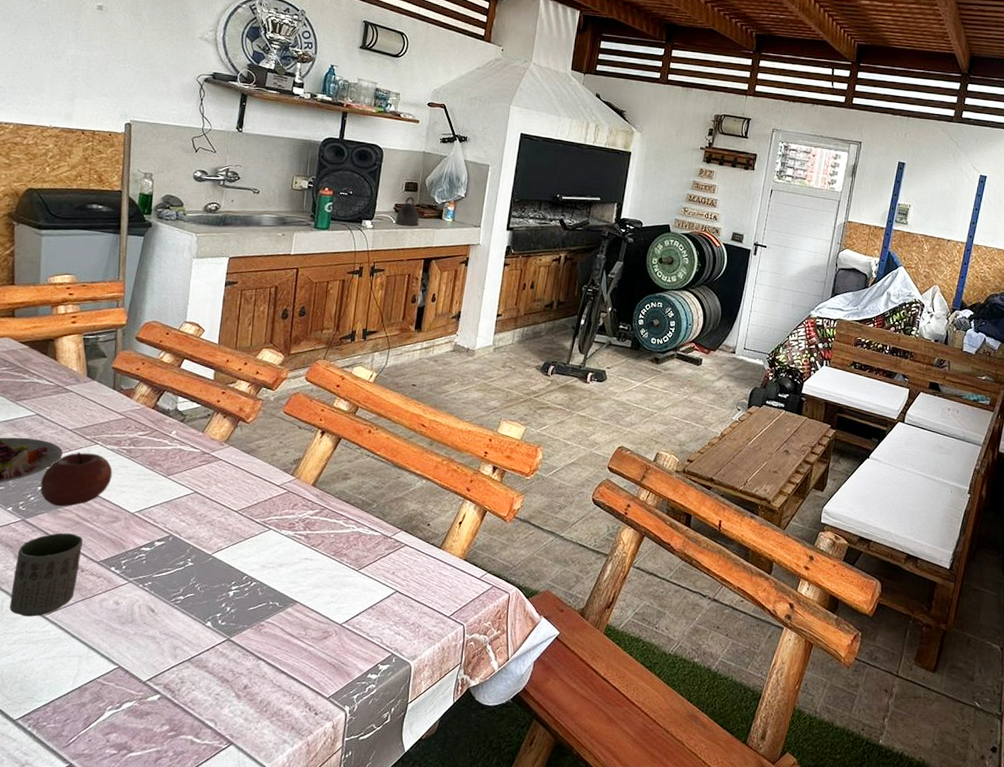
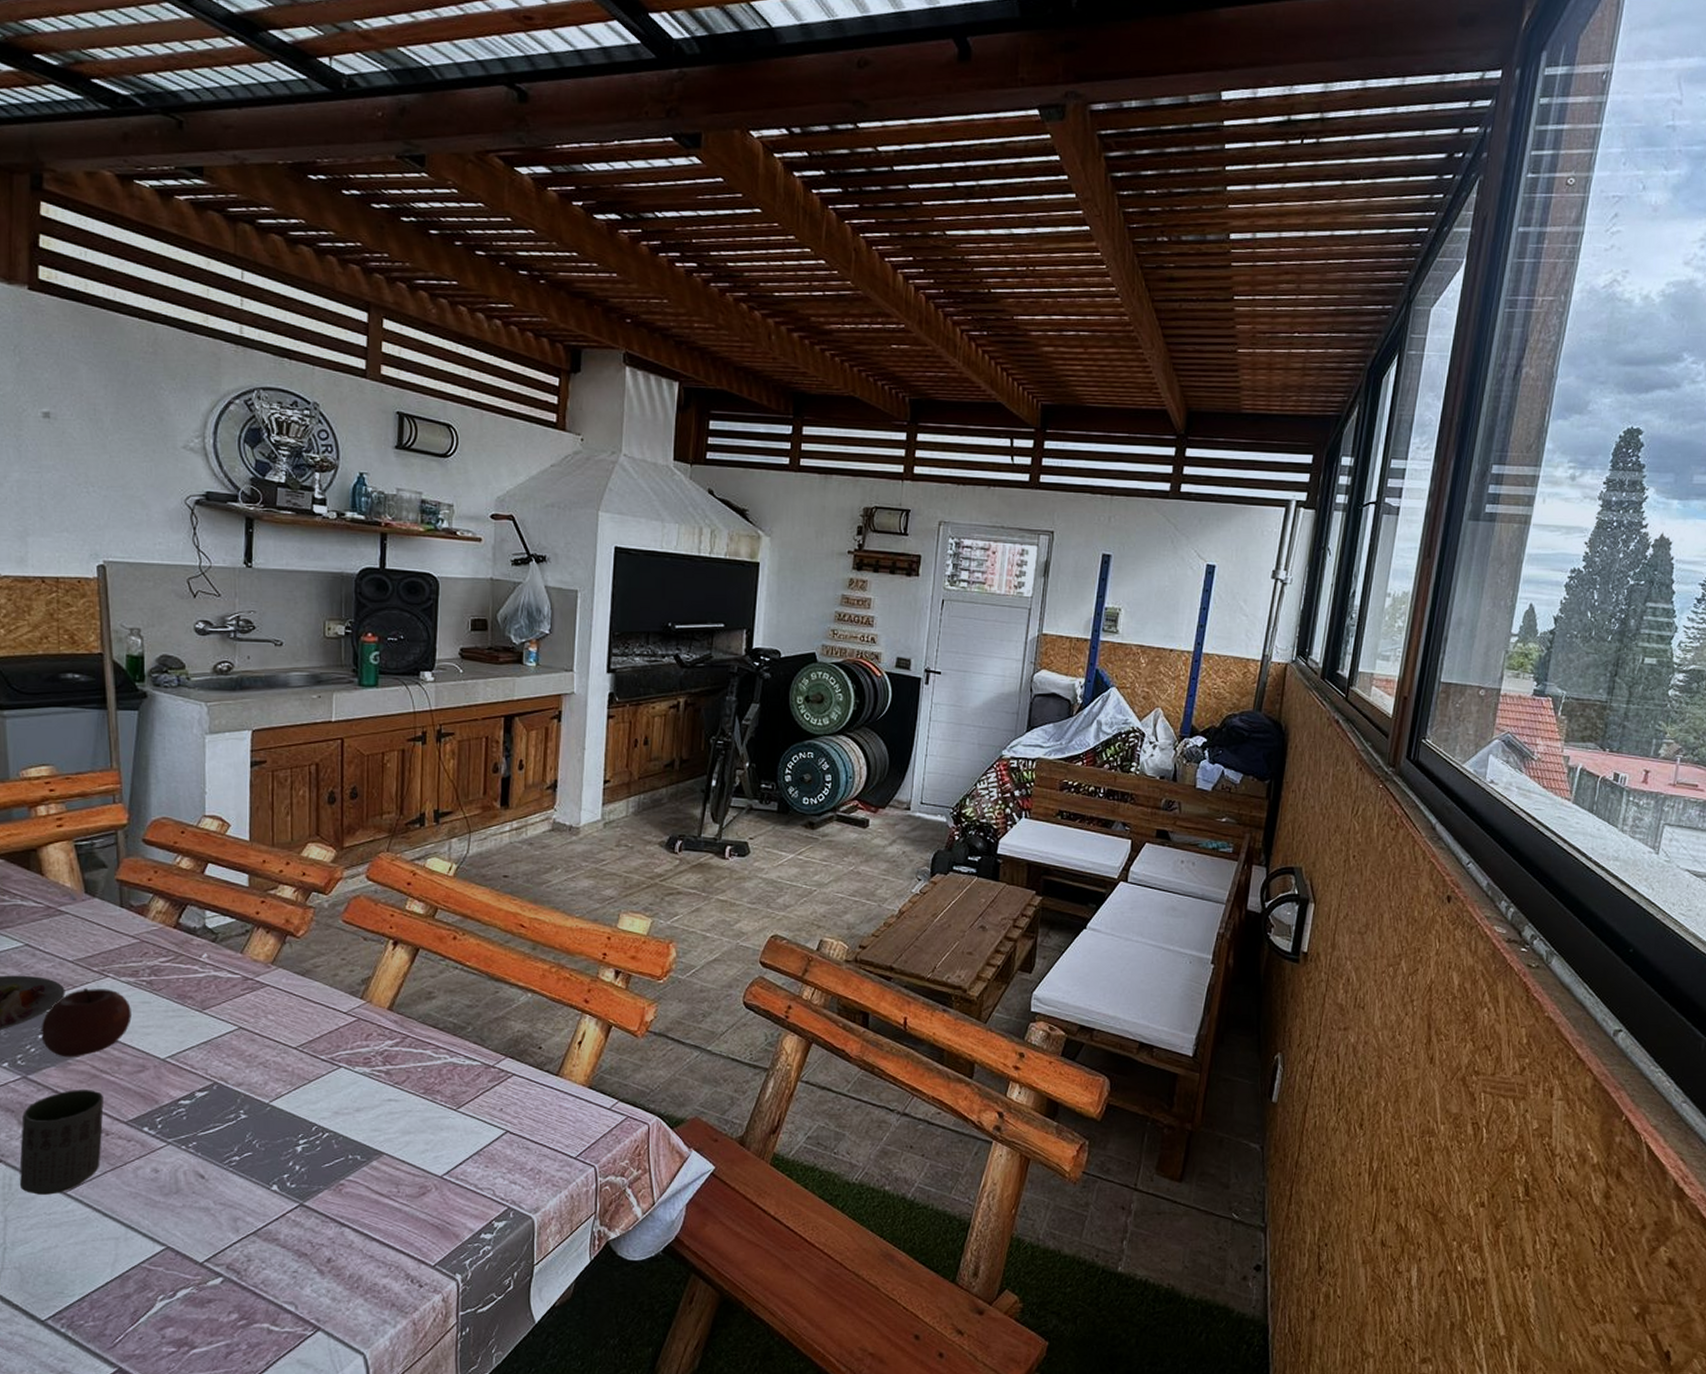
kettle: present [395,196,420,227] -> none [463,637,493,676]

